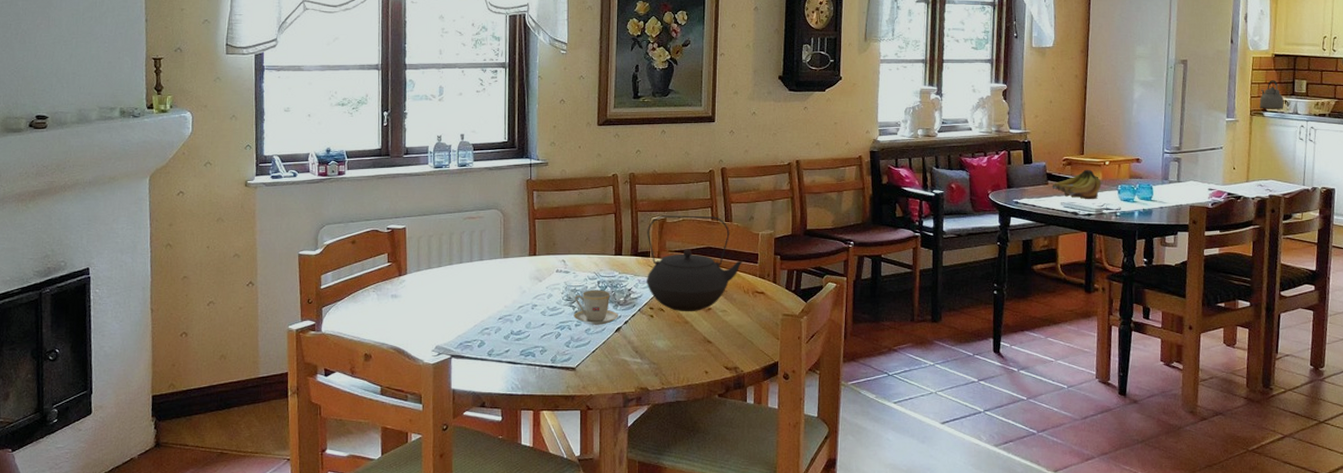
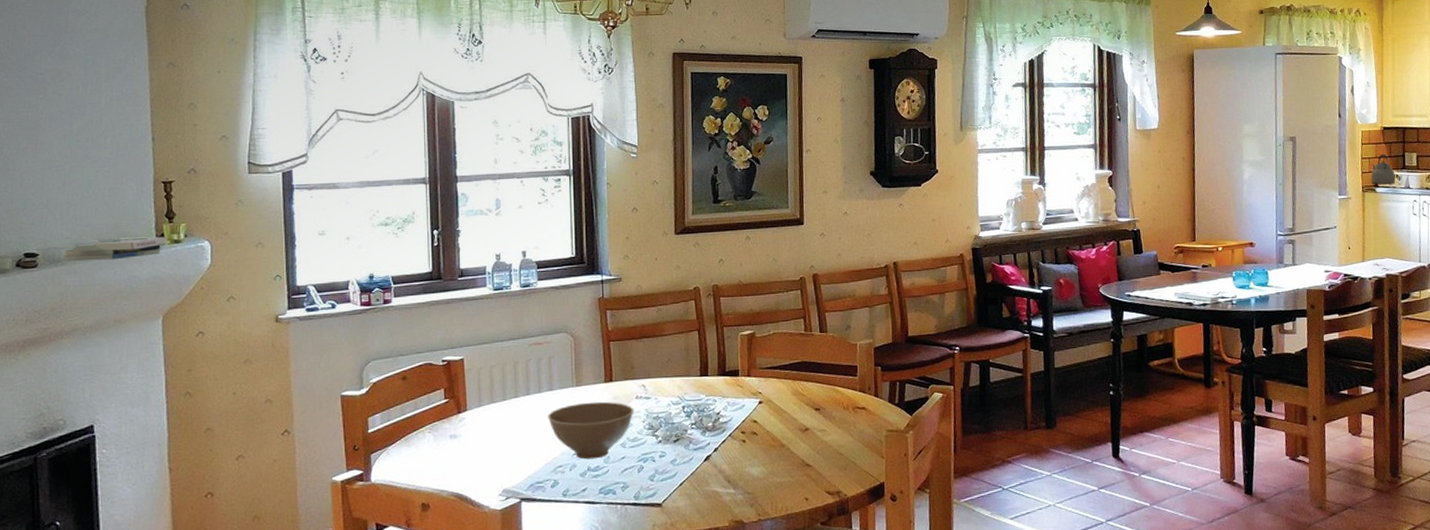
books: none [68,106,156,125] -> present [63,236,168,261]
bowl: none [478,273,554,324] -> present [548,401,634,460]
teacup: present [573,290,618,325] -> none [657,415,707,455]
teapot: present [646,215,743,311] -> none [734,327,841,434]
fruit: present [1052,169,1102,200] -> none [1164,256,1216,289]

